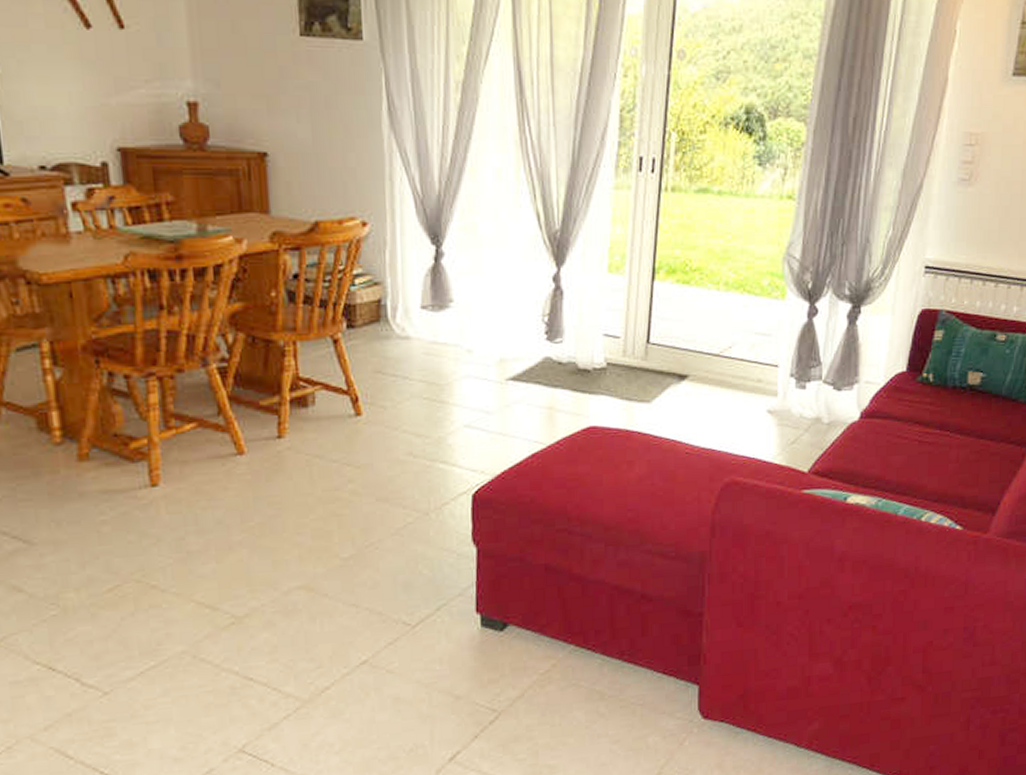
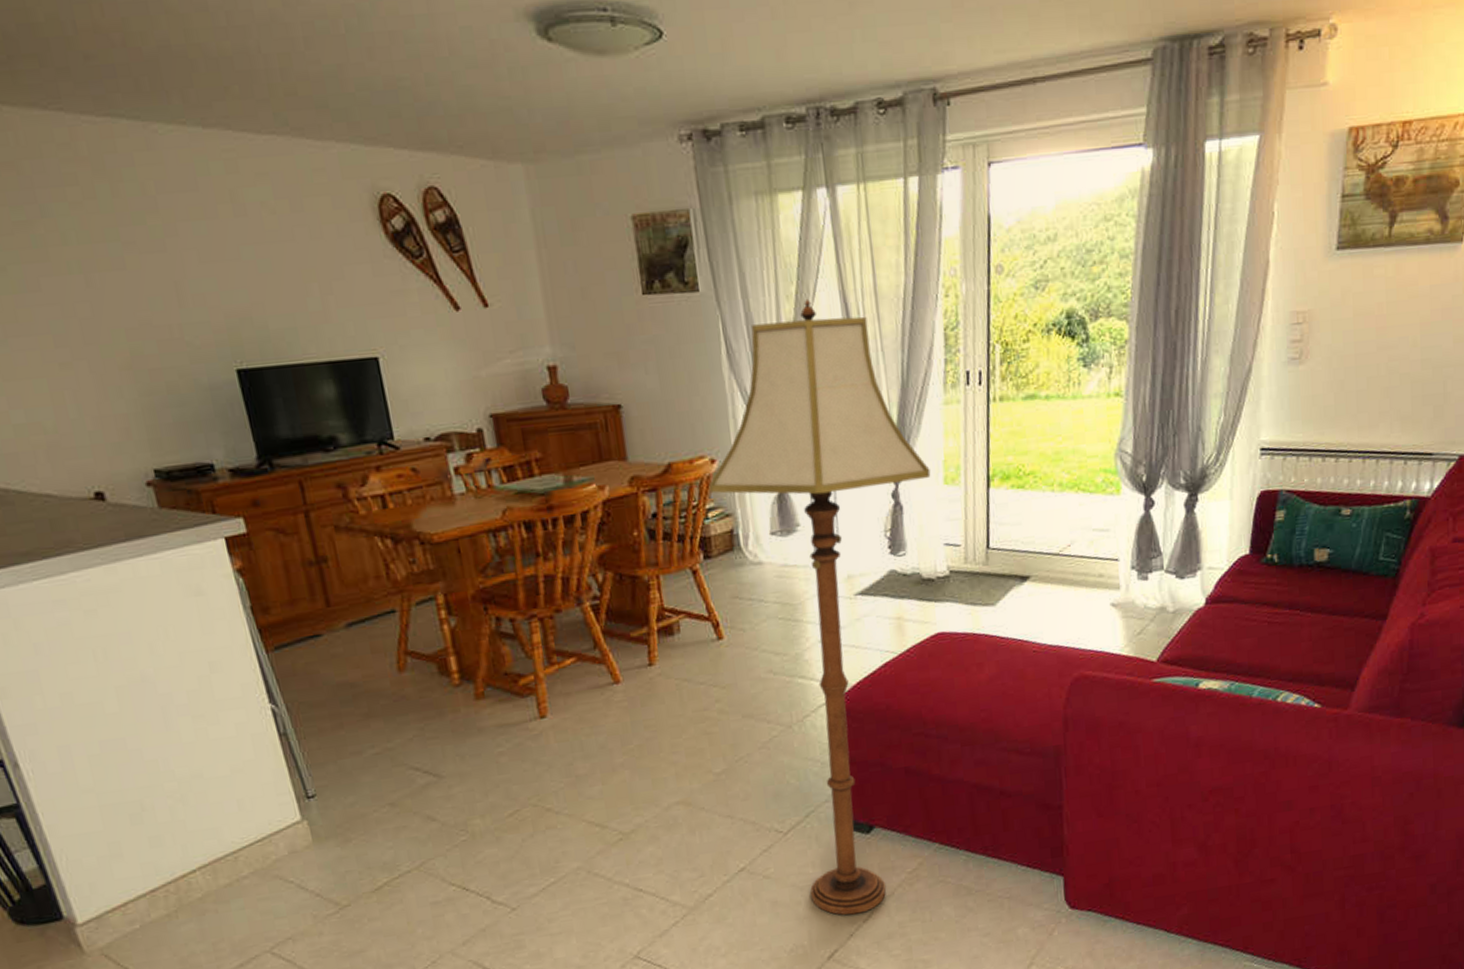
floor lamp: none [357,61,595,716] -> present [708,298,931,915]

